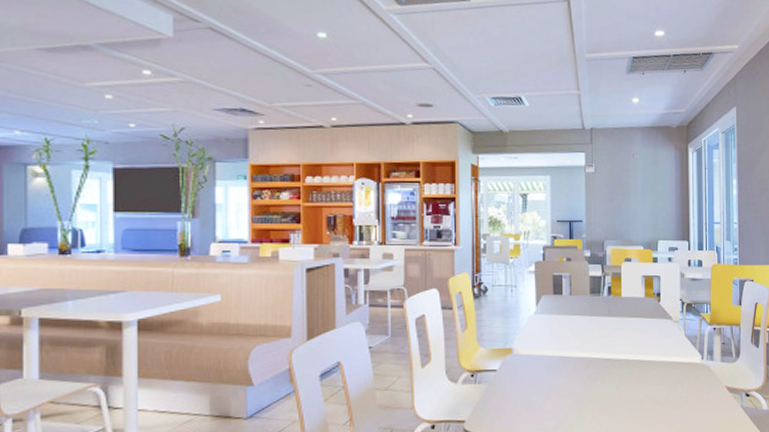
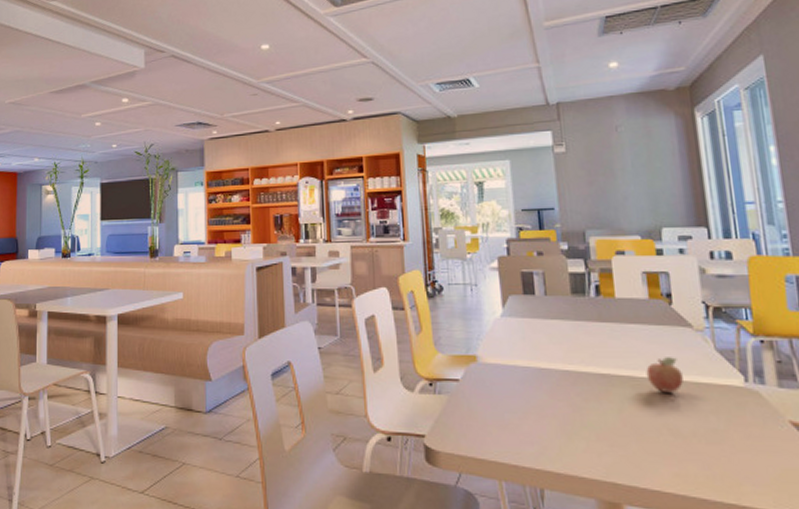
fruit: none [638,343,662,371] -> present [646,357,683,393]

